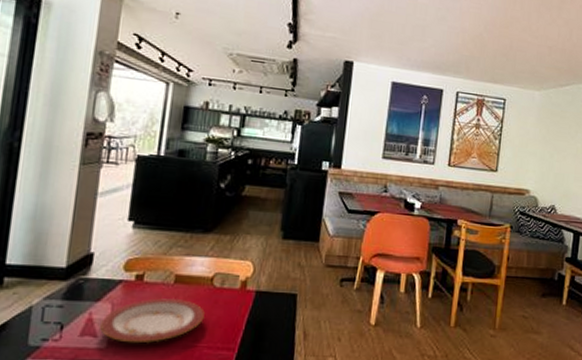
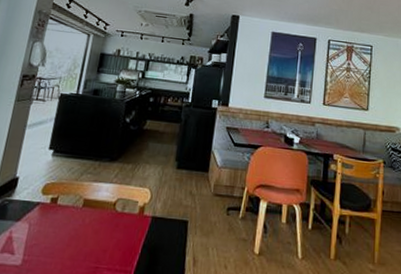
plate: present [100,297,205,344] -> none [17,220,107,262]

